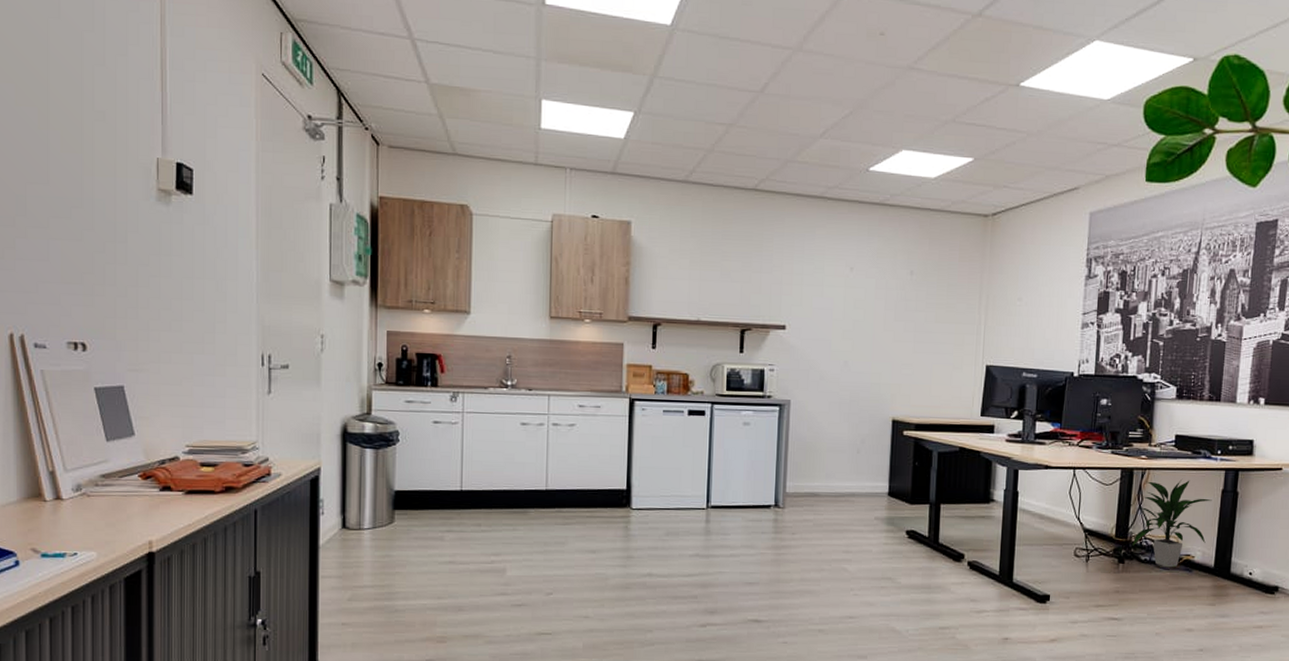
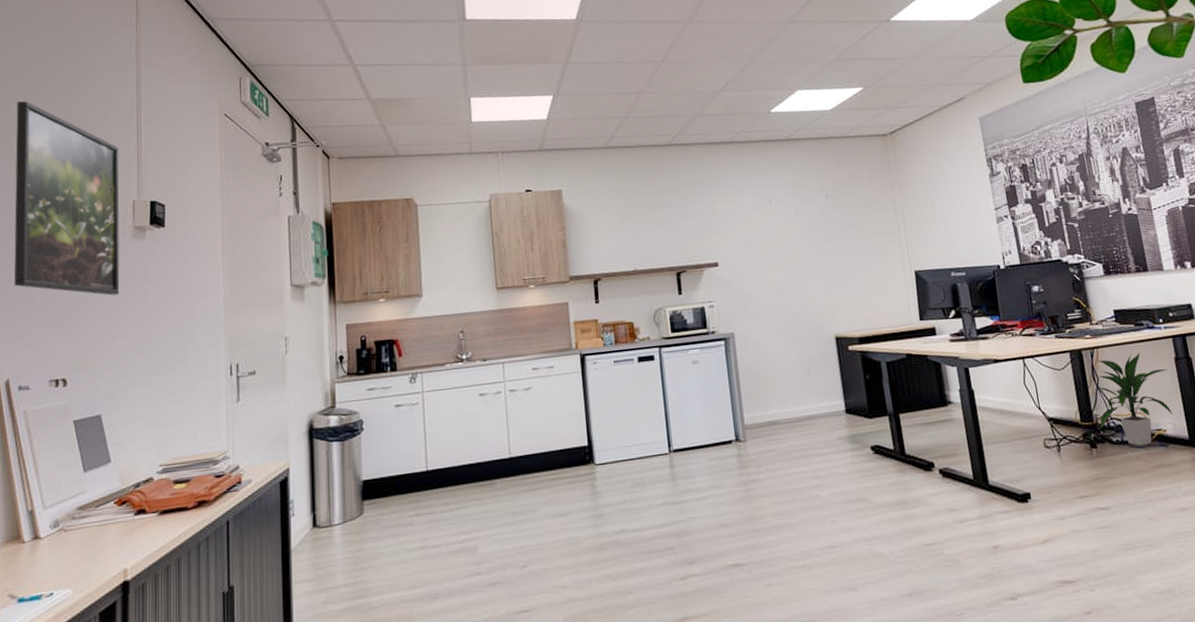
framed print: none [20,20,143,262] -> present [14,101,120,296]

